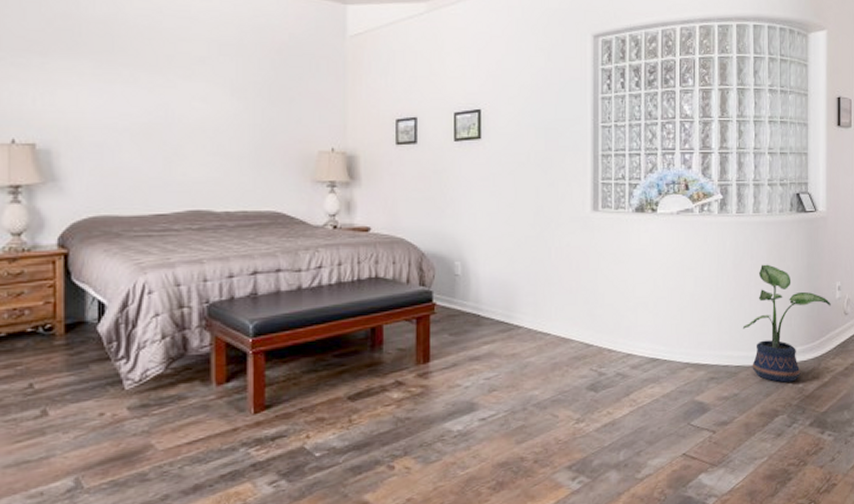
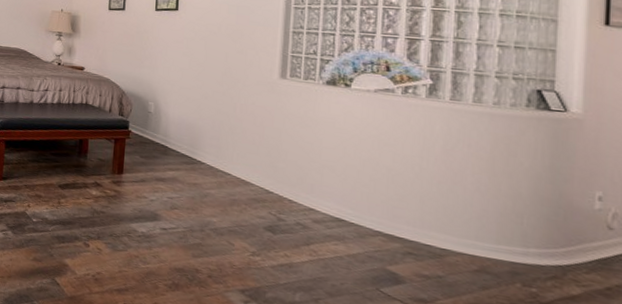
potted plant: present [742,264,831,383] -> none [452,155,586,283]

